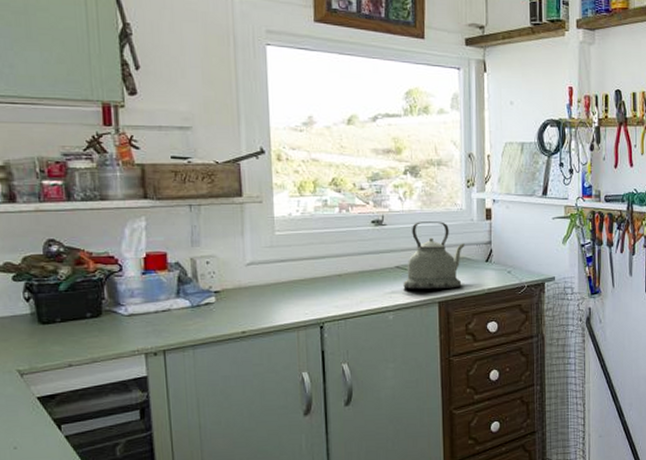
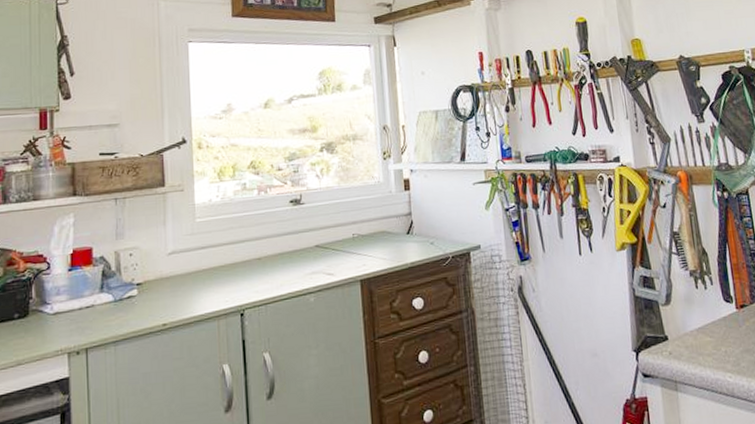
kettle: present [403,222,465,289] -> none [323,196,385,269]

